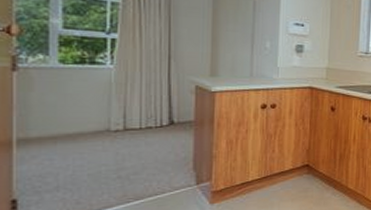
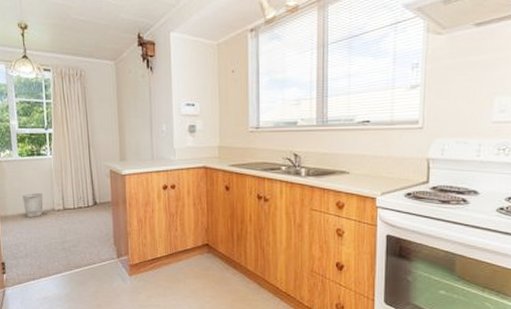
wastebasket: none [59,110,93,139] -> present [22,193,43,217]

